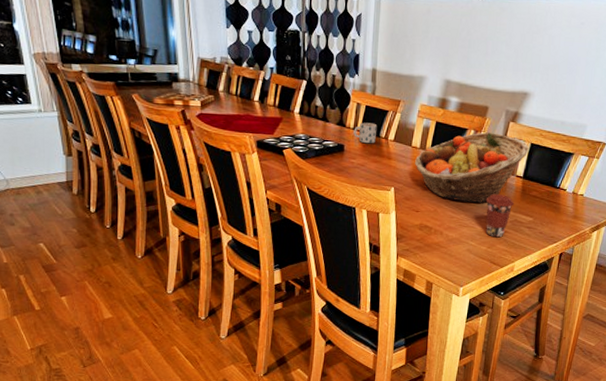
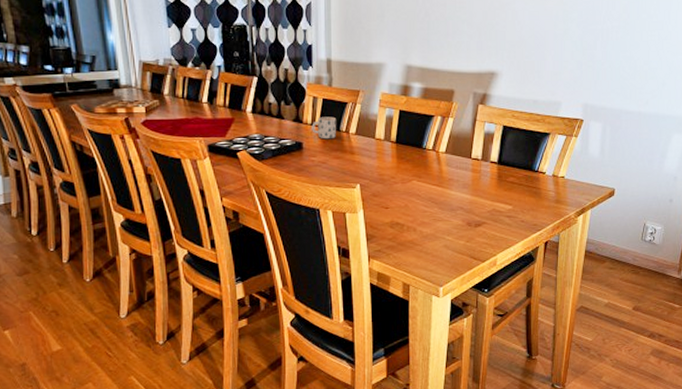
fruit basket: present [414,132,529,204] -> none [379,117,501,195]
coffee cup: present [485,194,514,238] -> none [460,183,491,230]

